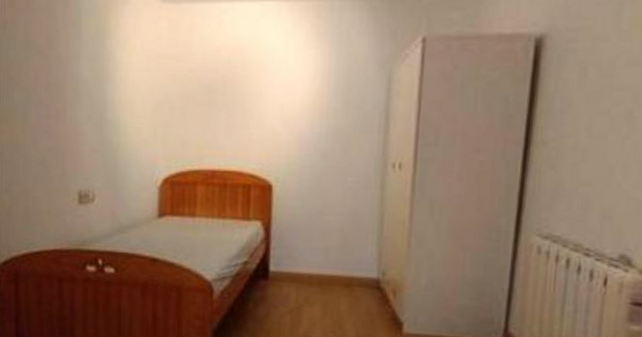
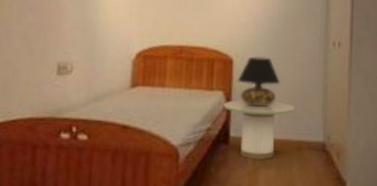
side table: none [262,231,345,297] -> present [223,100,296,160]
table lamp: none [277,181,327,238] -> present [237,56,280,107]

